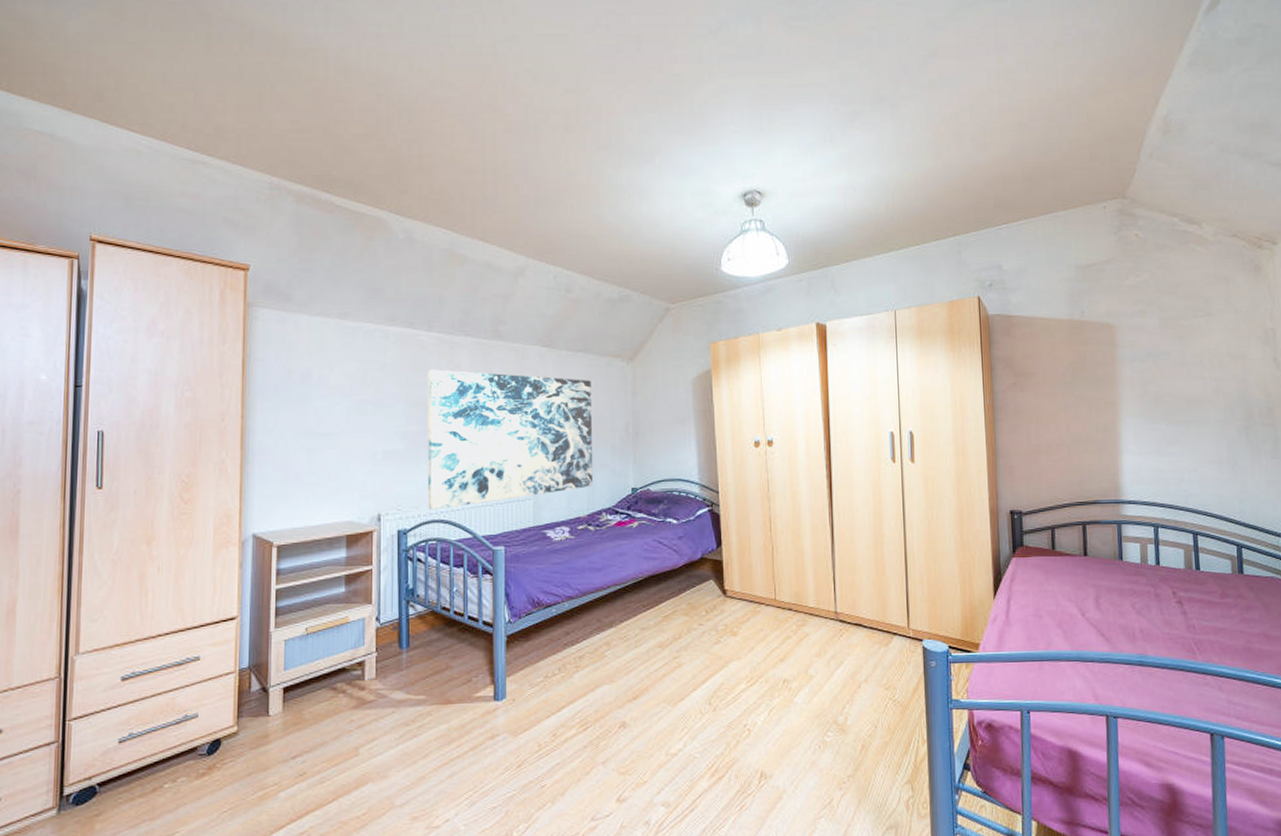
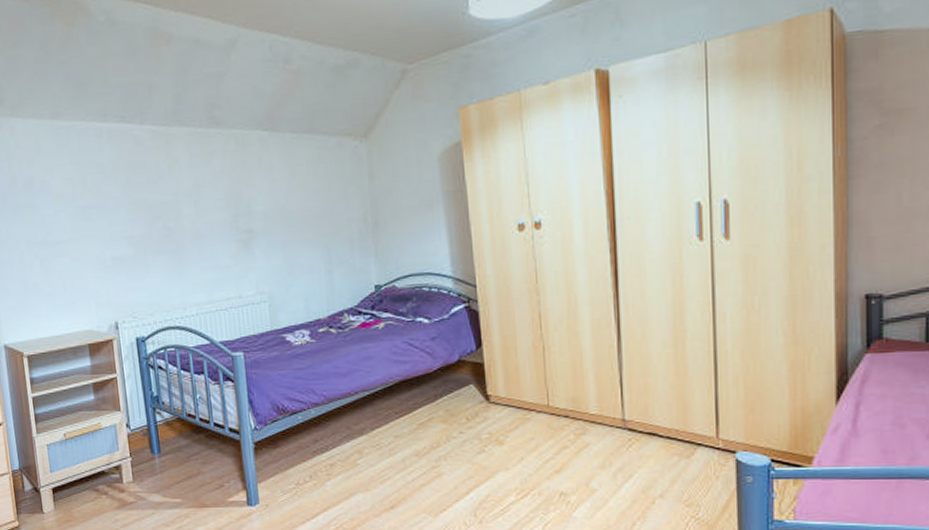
wall art: present [427,369,592,510] -> none [146,164,331,317]

